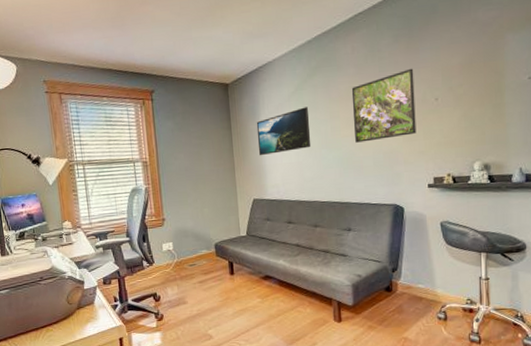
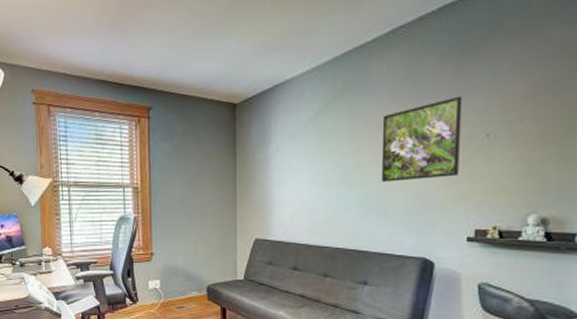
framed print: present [256,107,312,156] -> none [265,136,329,190]

